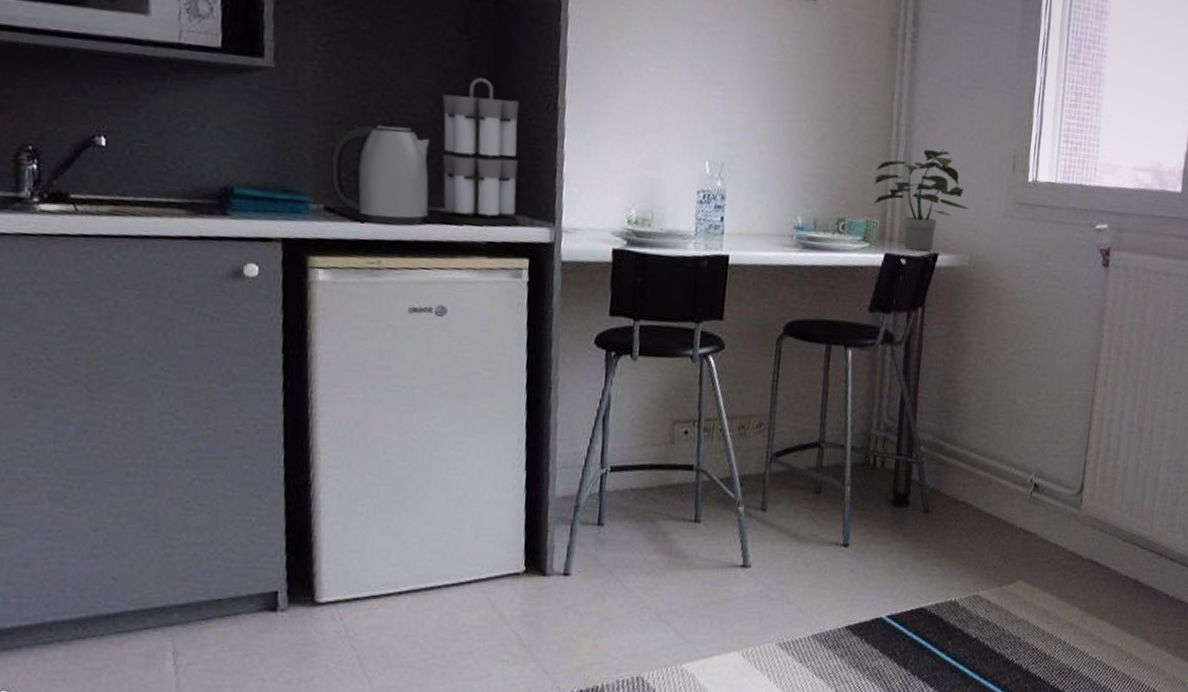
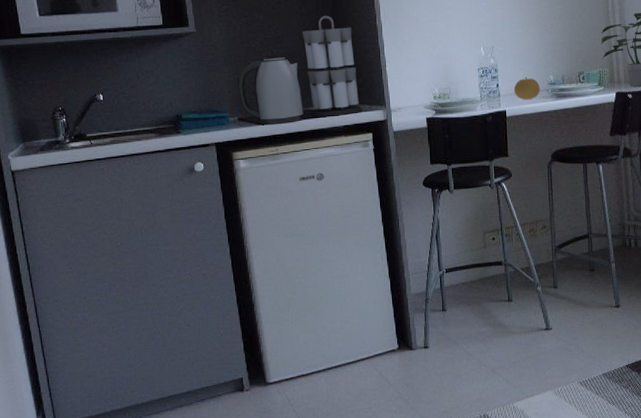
fruit: none [744,212,782,246] -> present [514,76,540,101]

